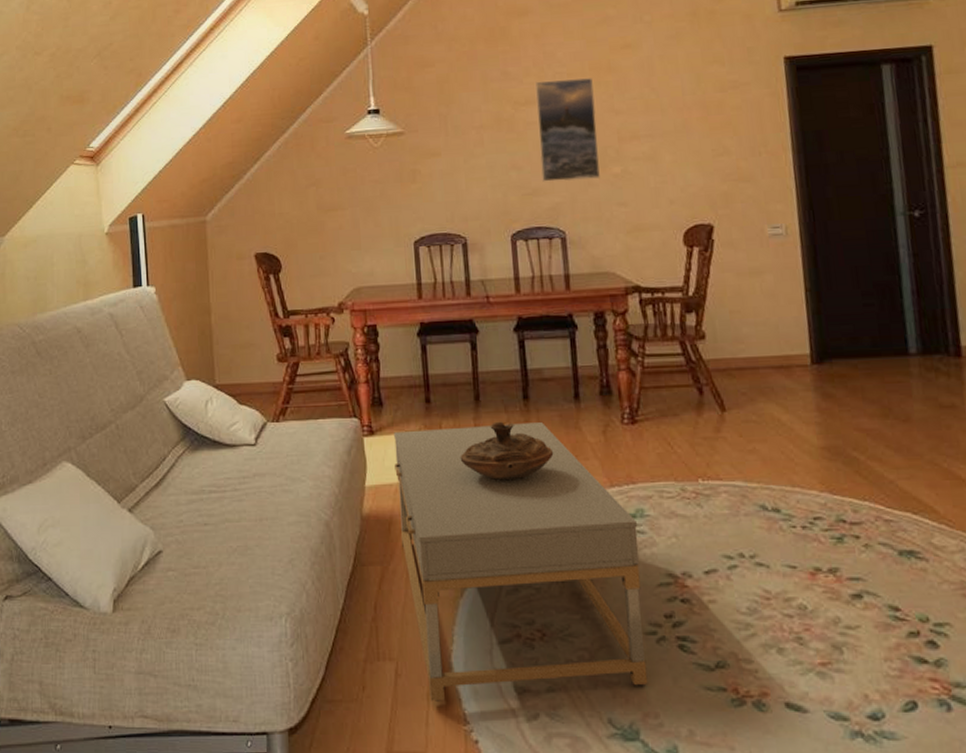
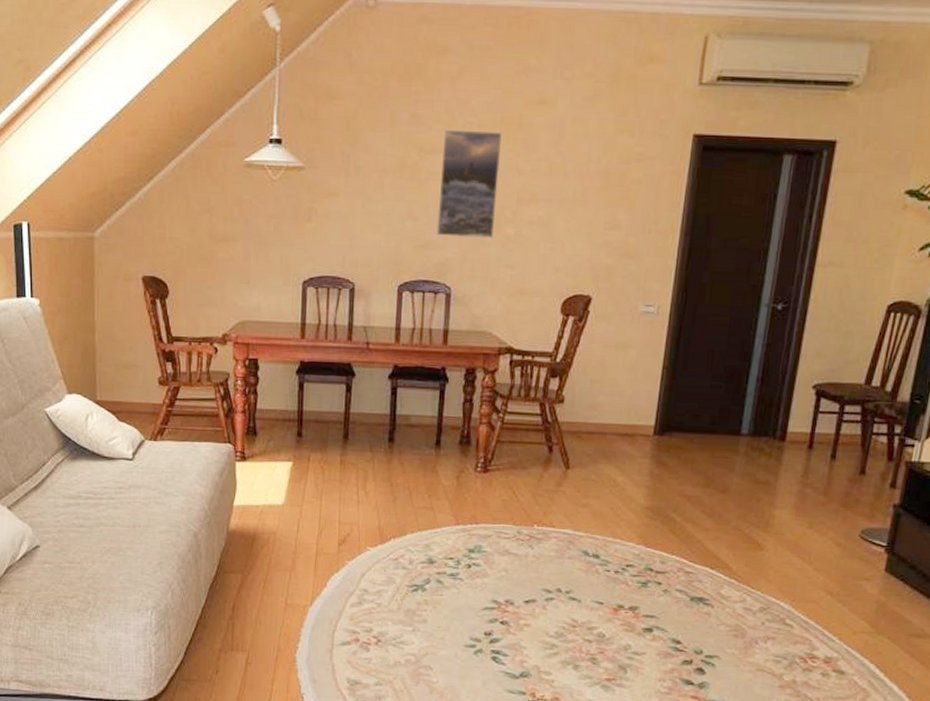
coffee table: present [394,422,648,701] -> none [262,460,475,687]
decorative bowl: present [460,421,554,480] -> none [323,459,410,511]

